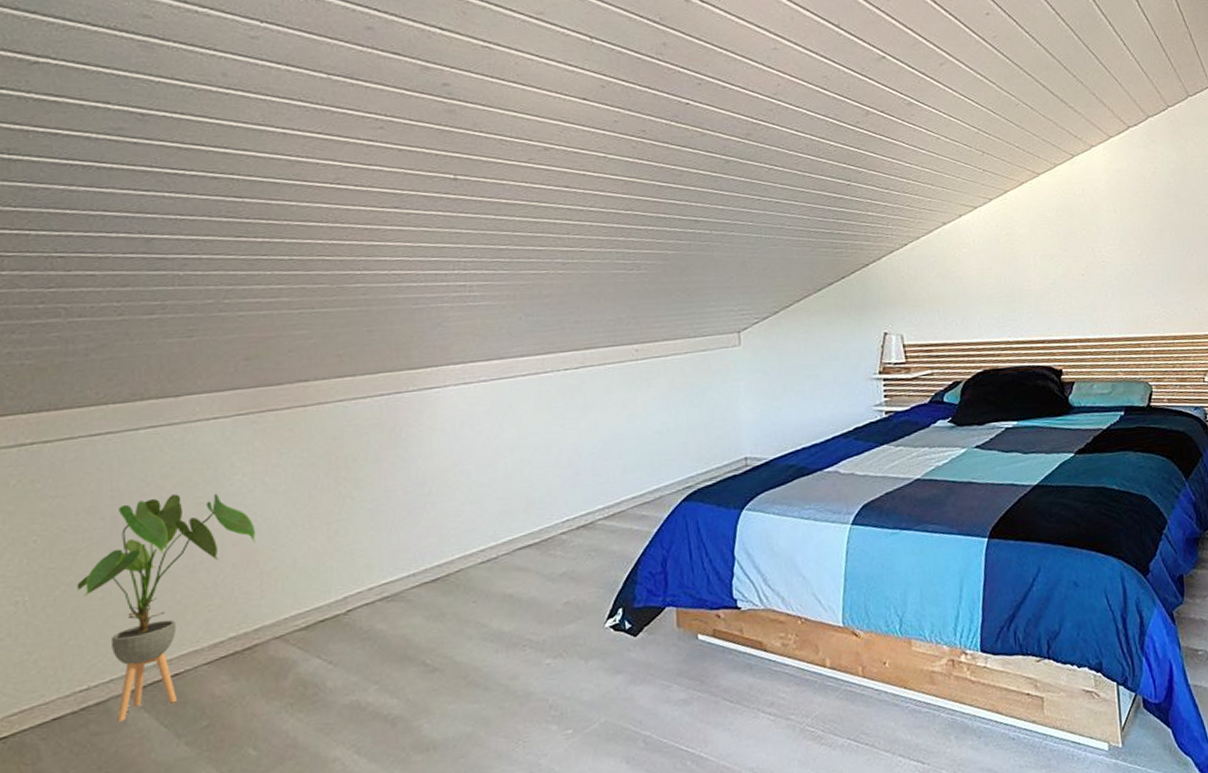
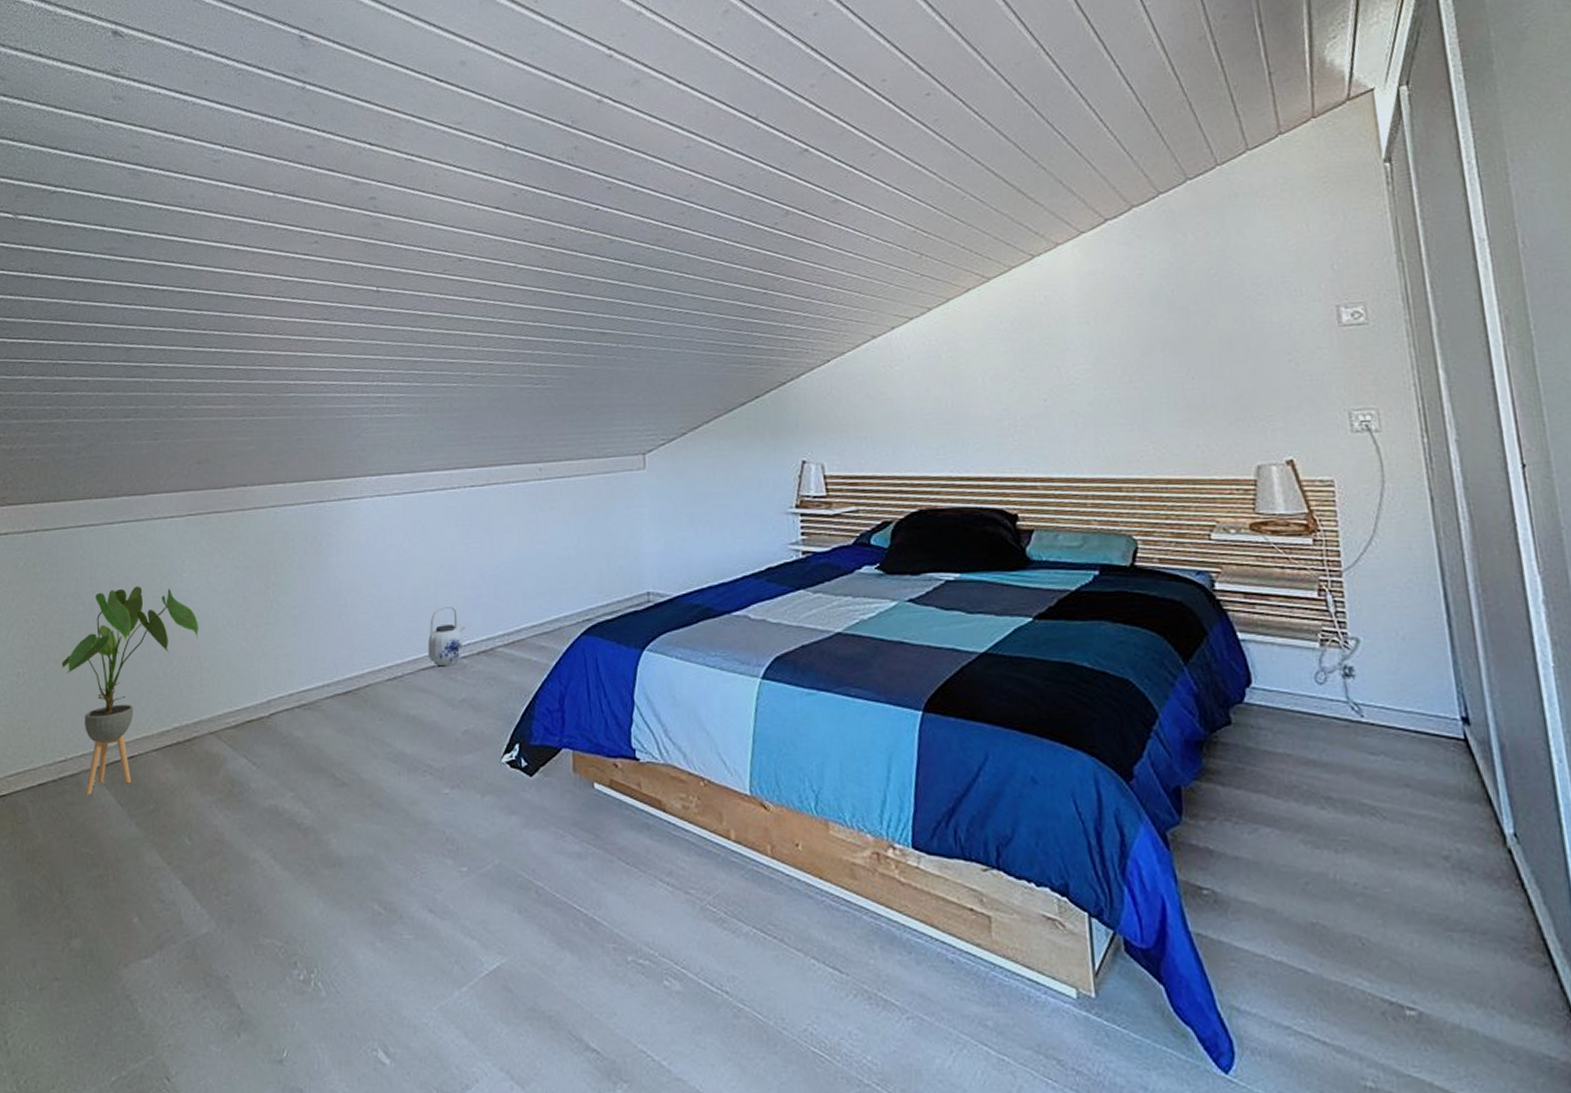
teapot: none [523,485,564,544] -> present [427,605,466,665]

